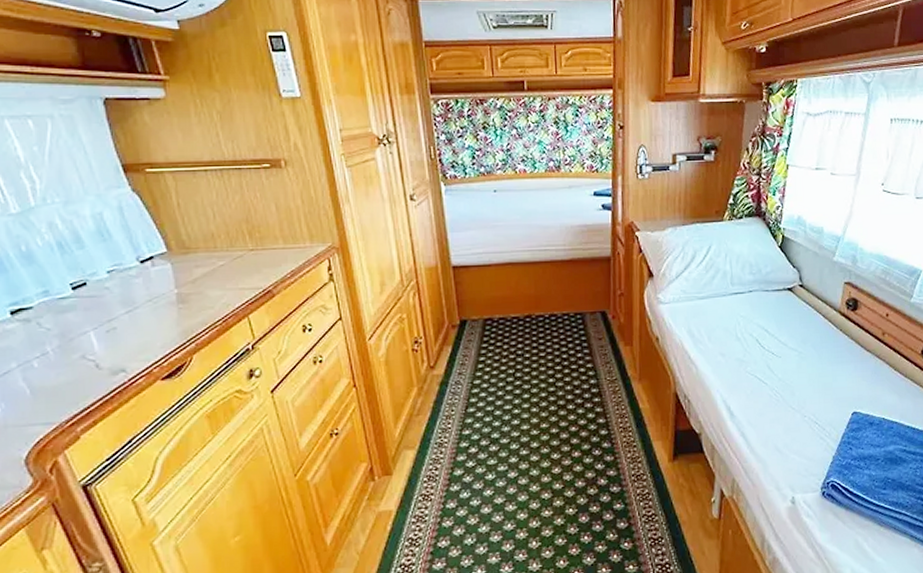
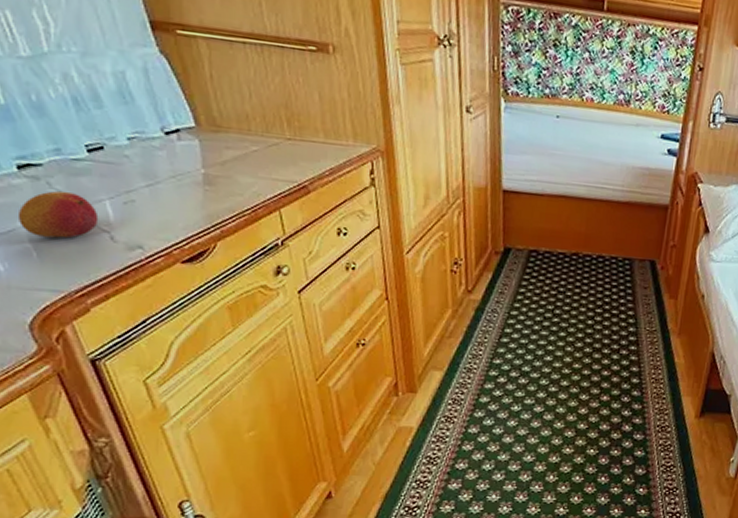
fruit: none [12,328,85,374] -> present [17,191,99,238]

